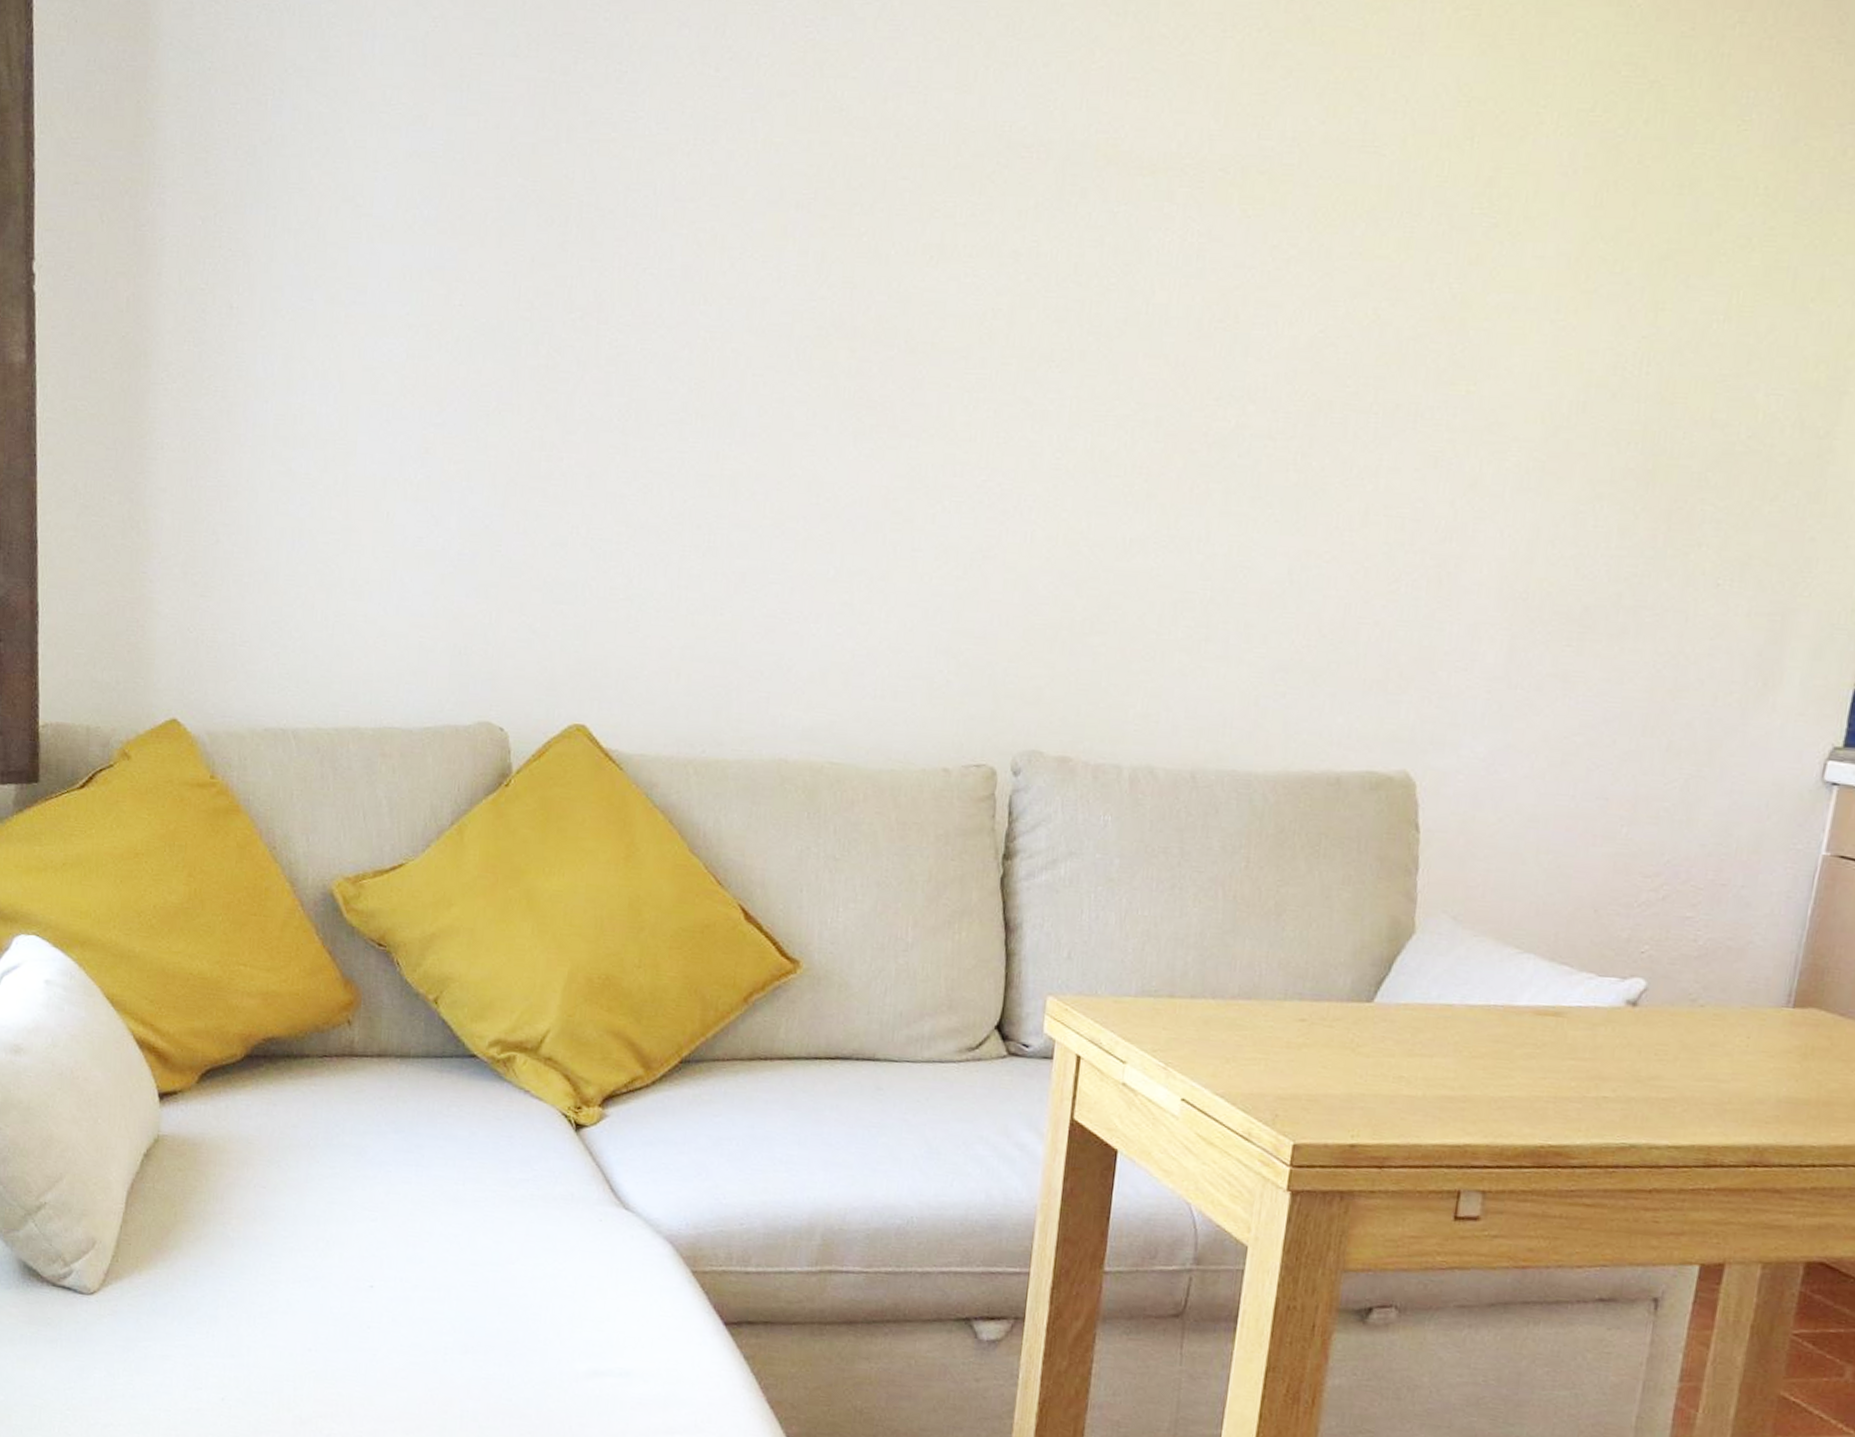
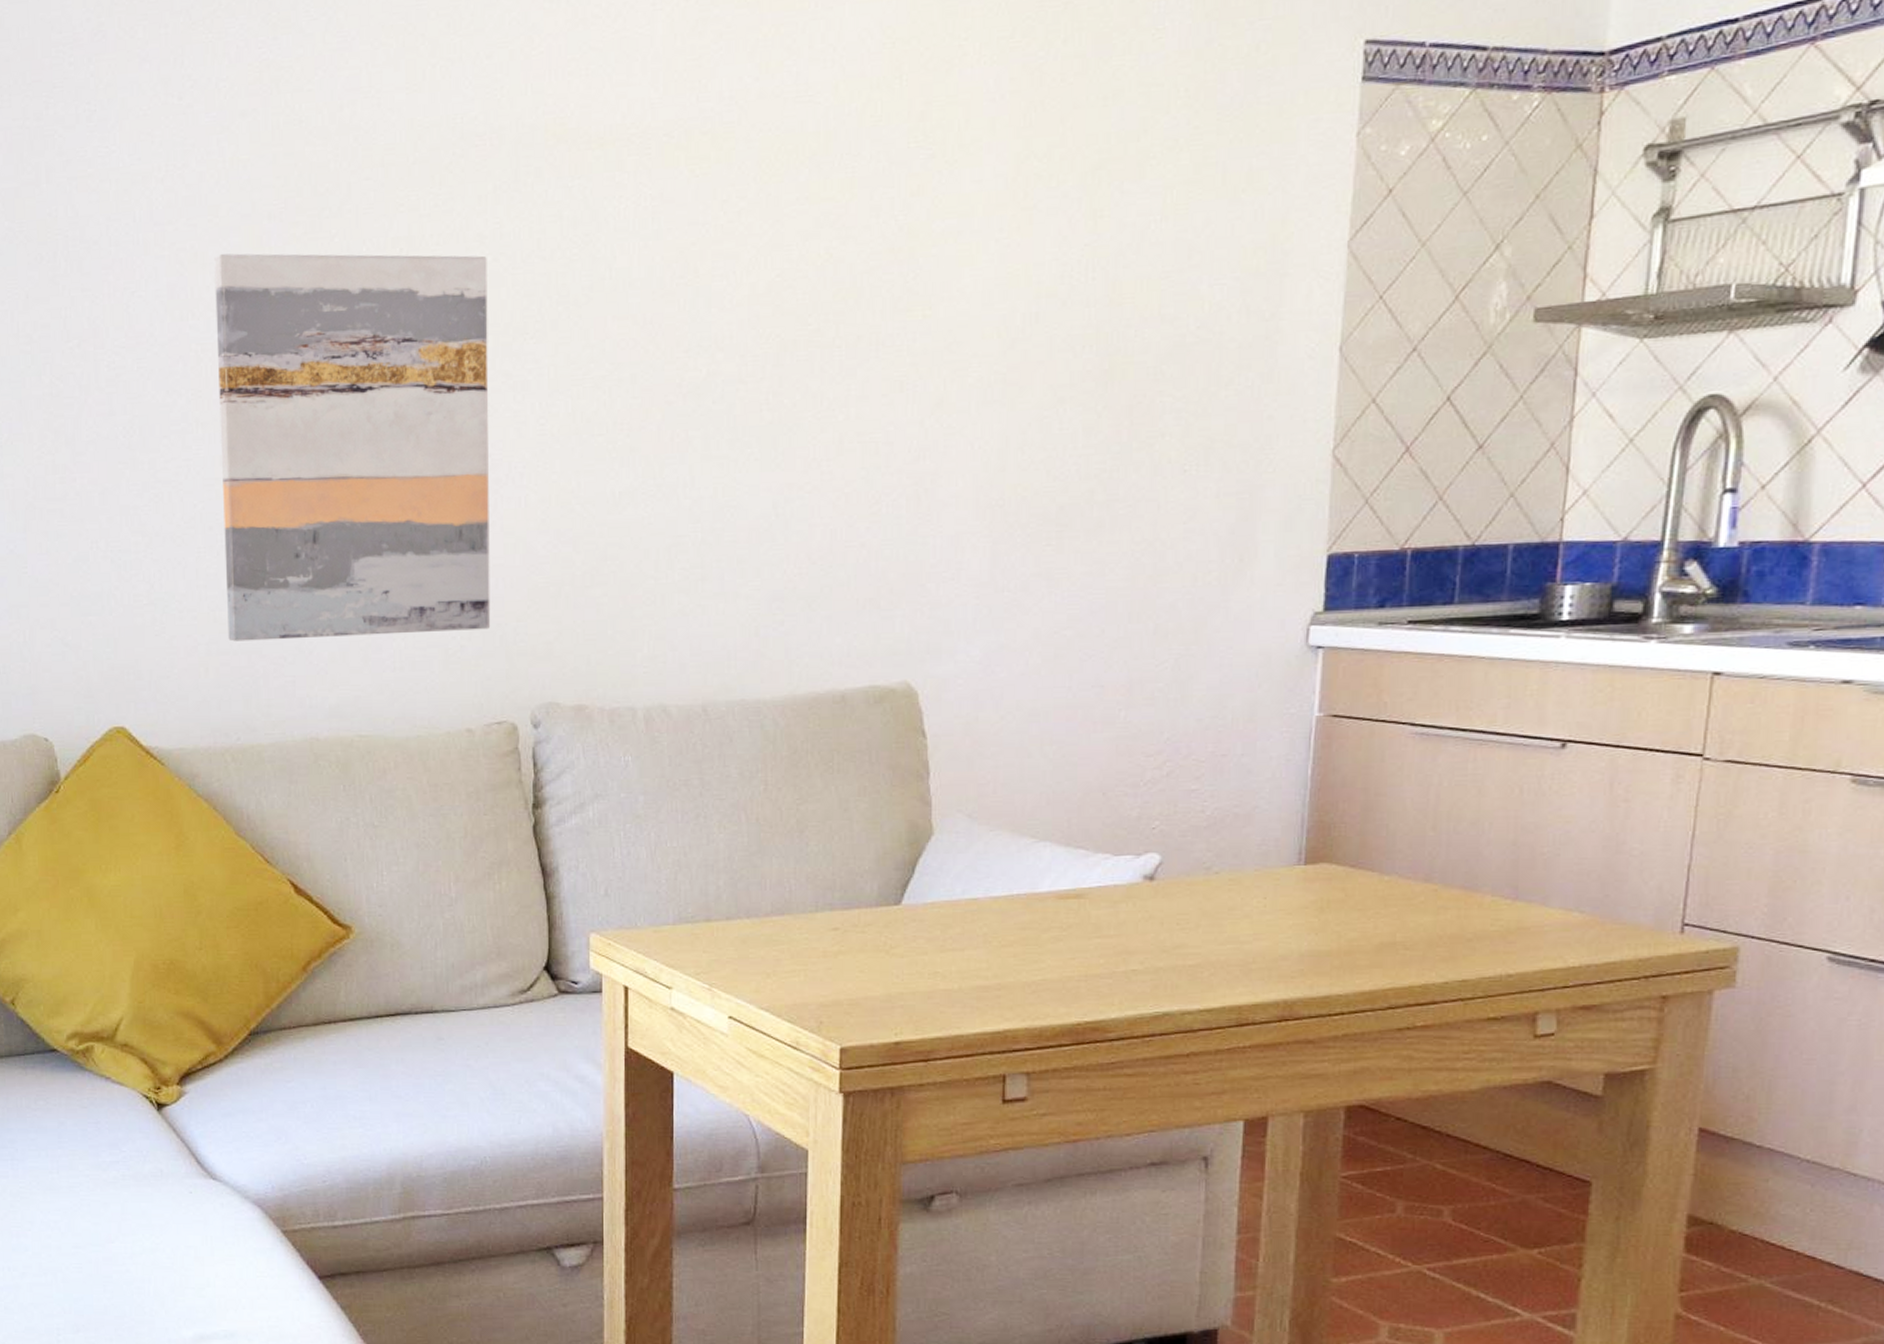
wall art: none [704,238,1020,667] -> present [214,253,491,642]

